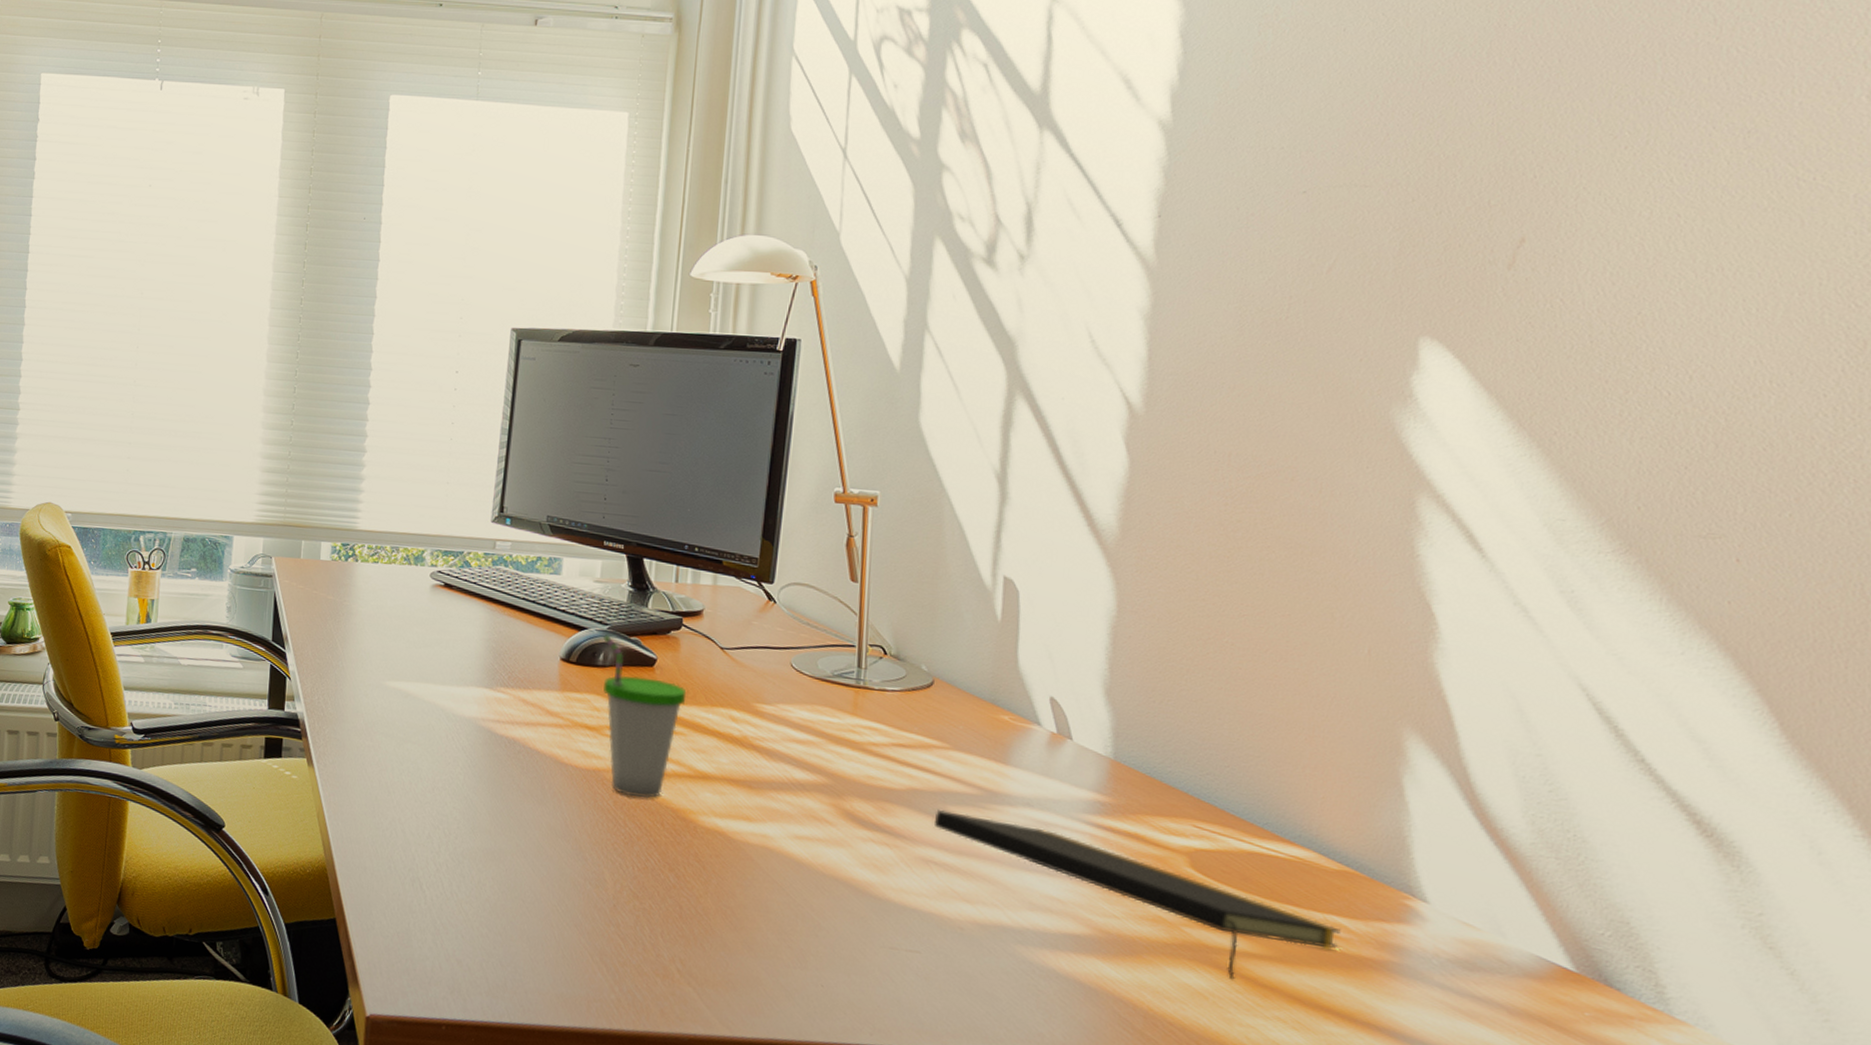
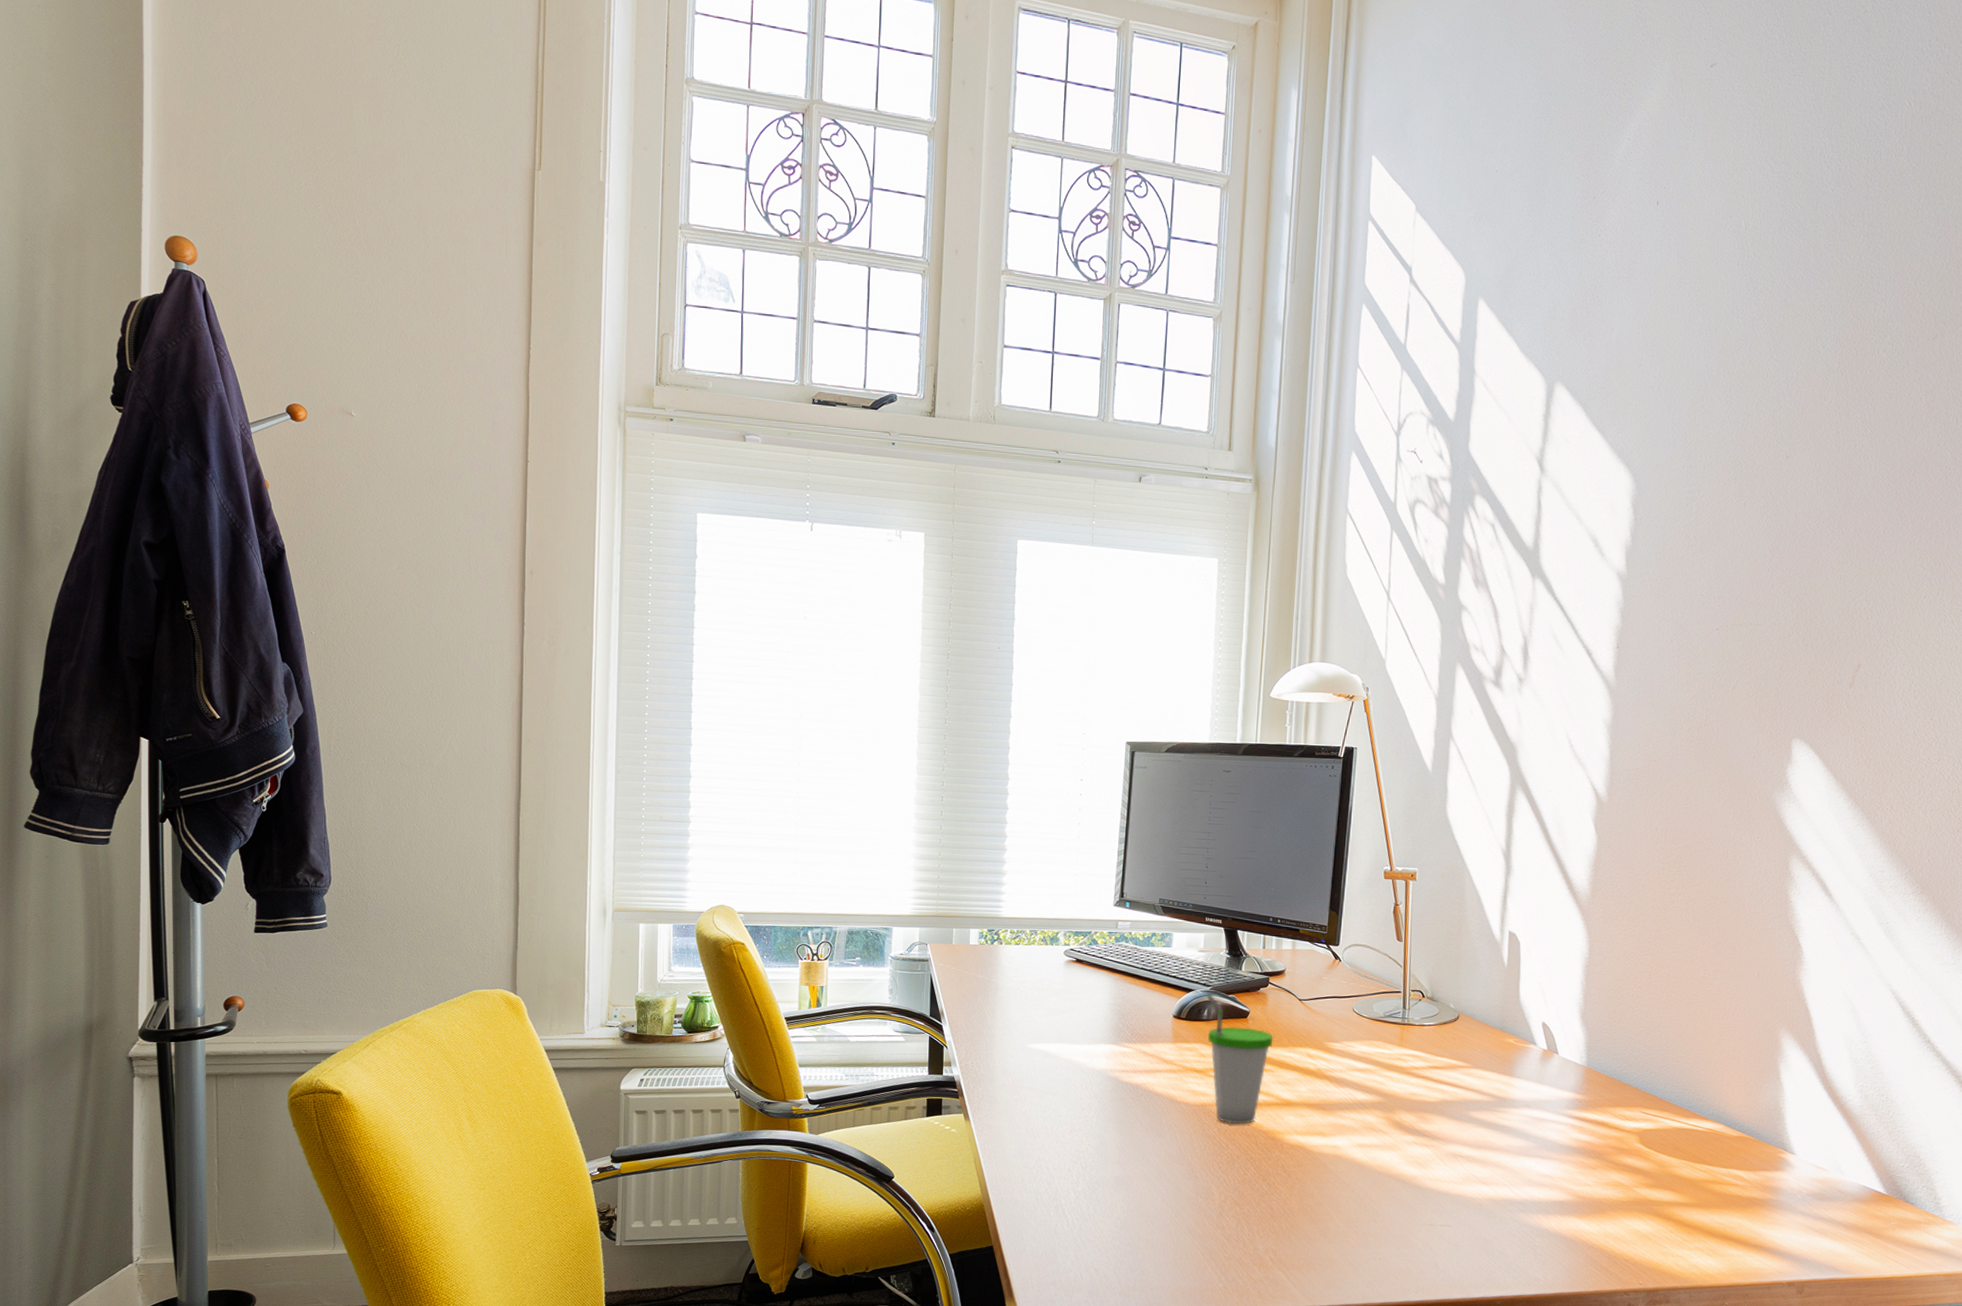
notepad: present [933,810,1341,980] -> none [1460,1115,1739,1224]

